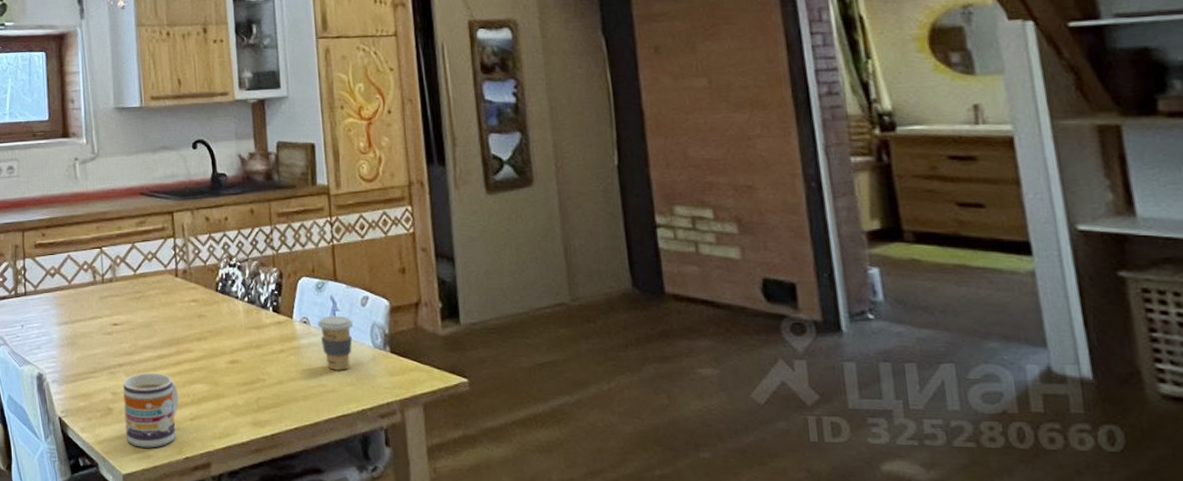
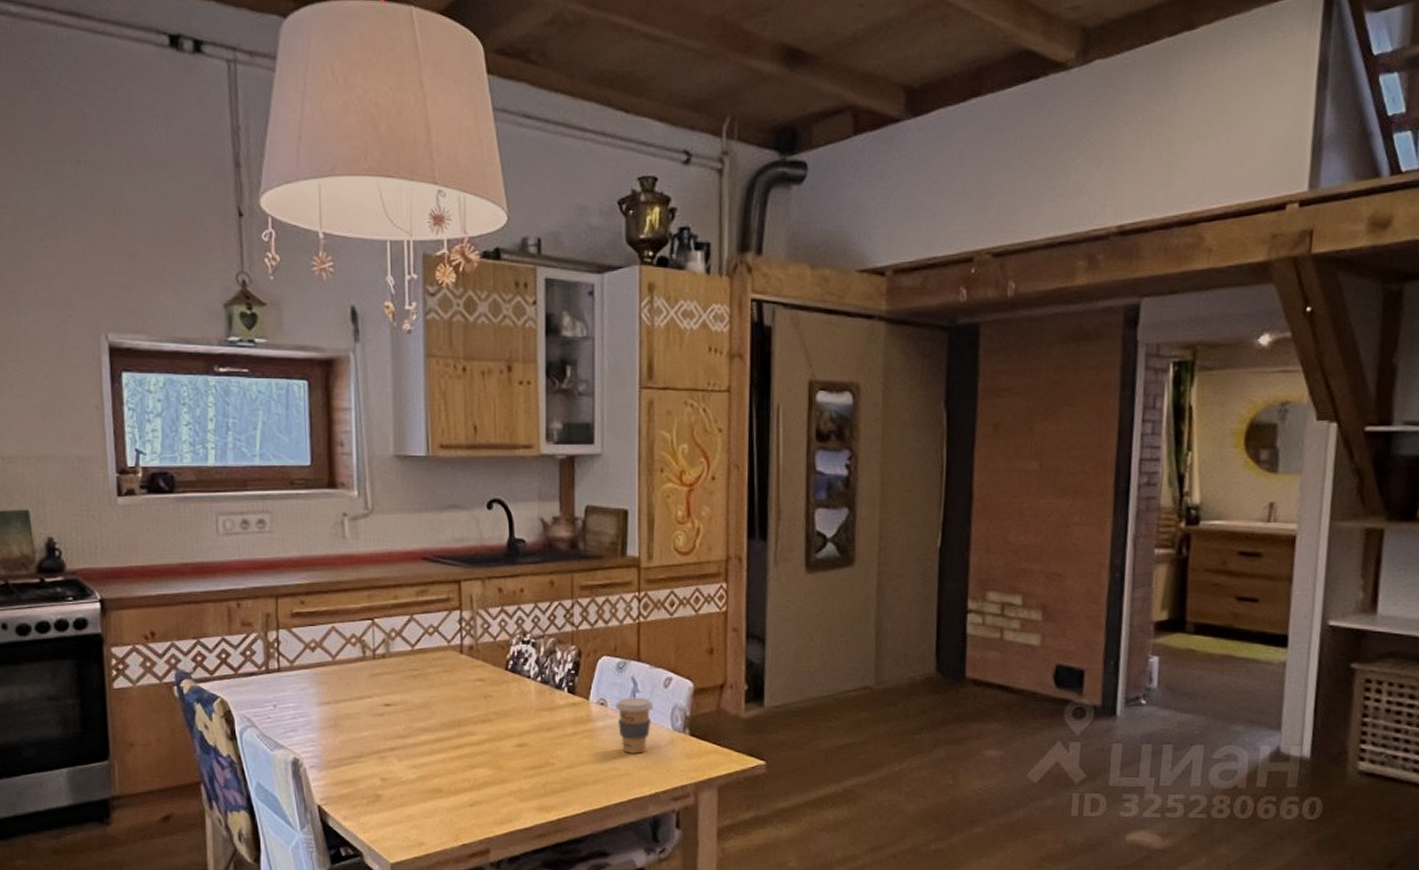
mug: present [123,372,179,448] -> none [394,757,458,836]

